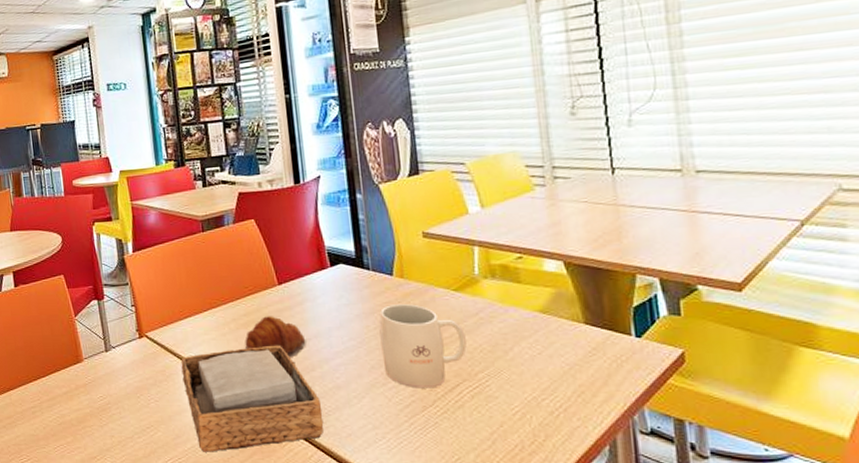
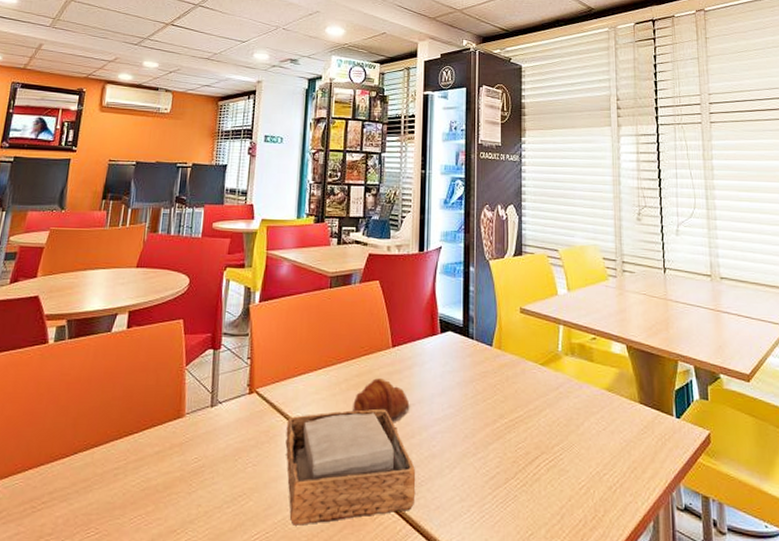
mug: present [379,304,467,389] -> none [476,374,547,460]

